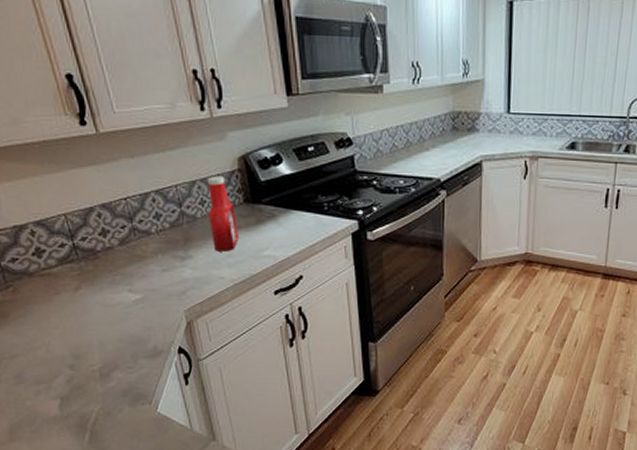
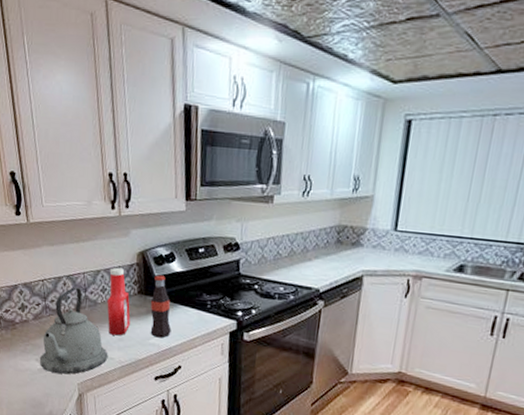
kettle: none [133,203,217,303] -> present [39,287,108,374]
bottle: none [259,180,287,248] -> present [150,275,172,338]

